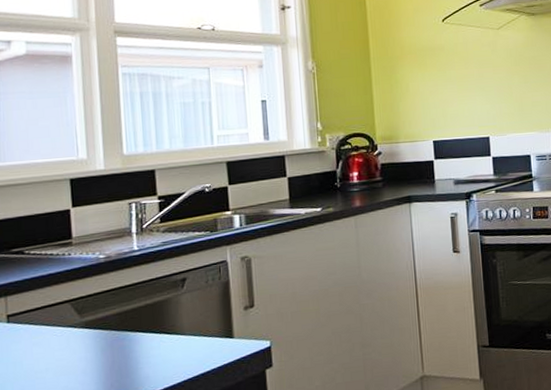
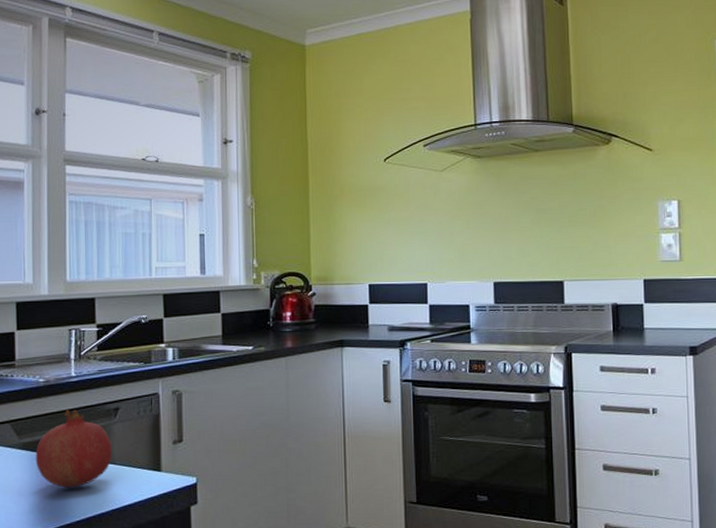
fruit: none [99,283,181,363] -> present [35,409,112,488]

